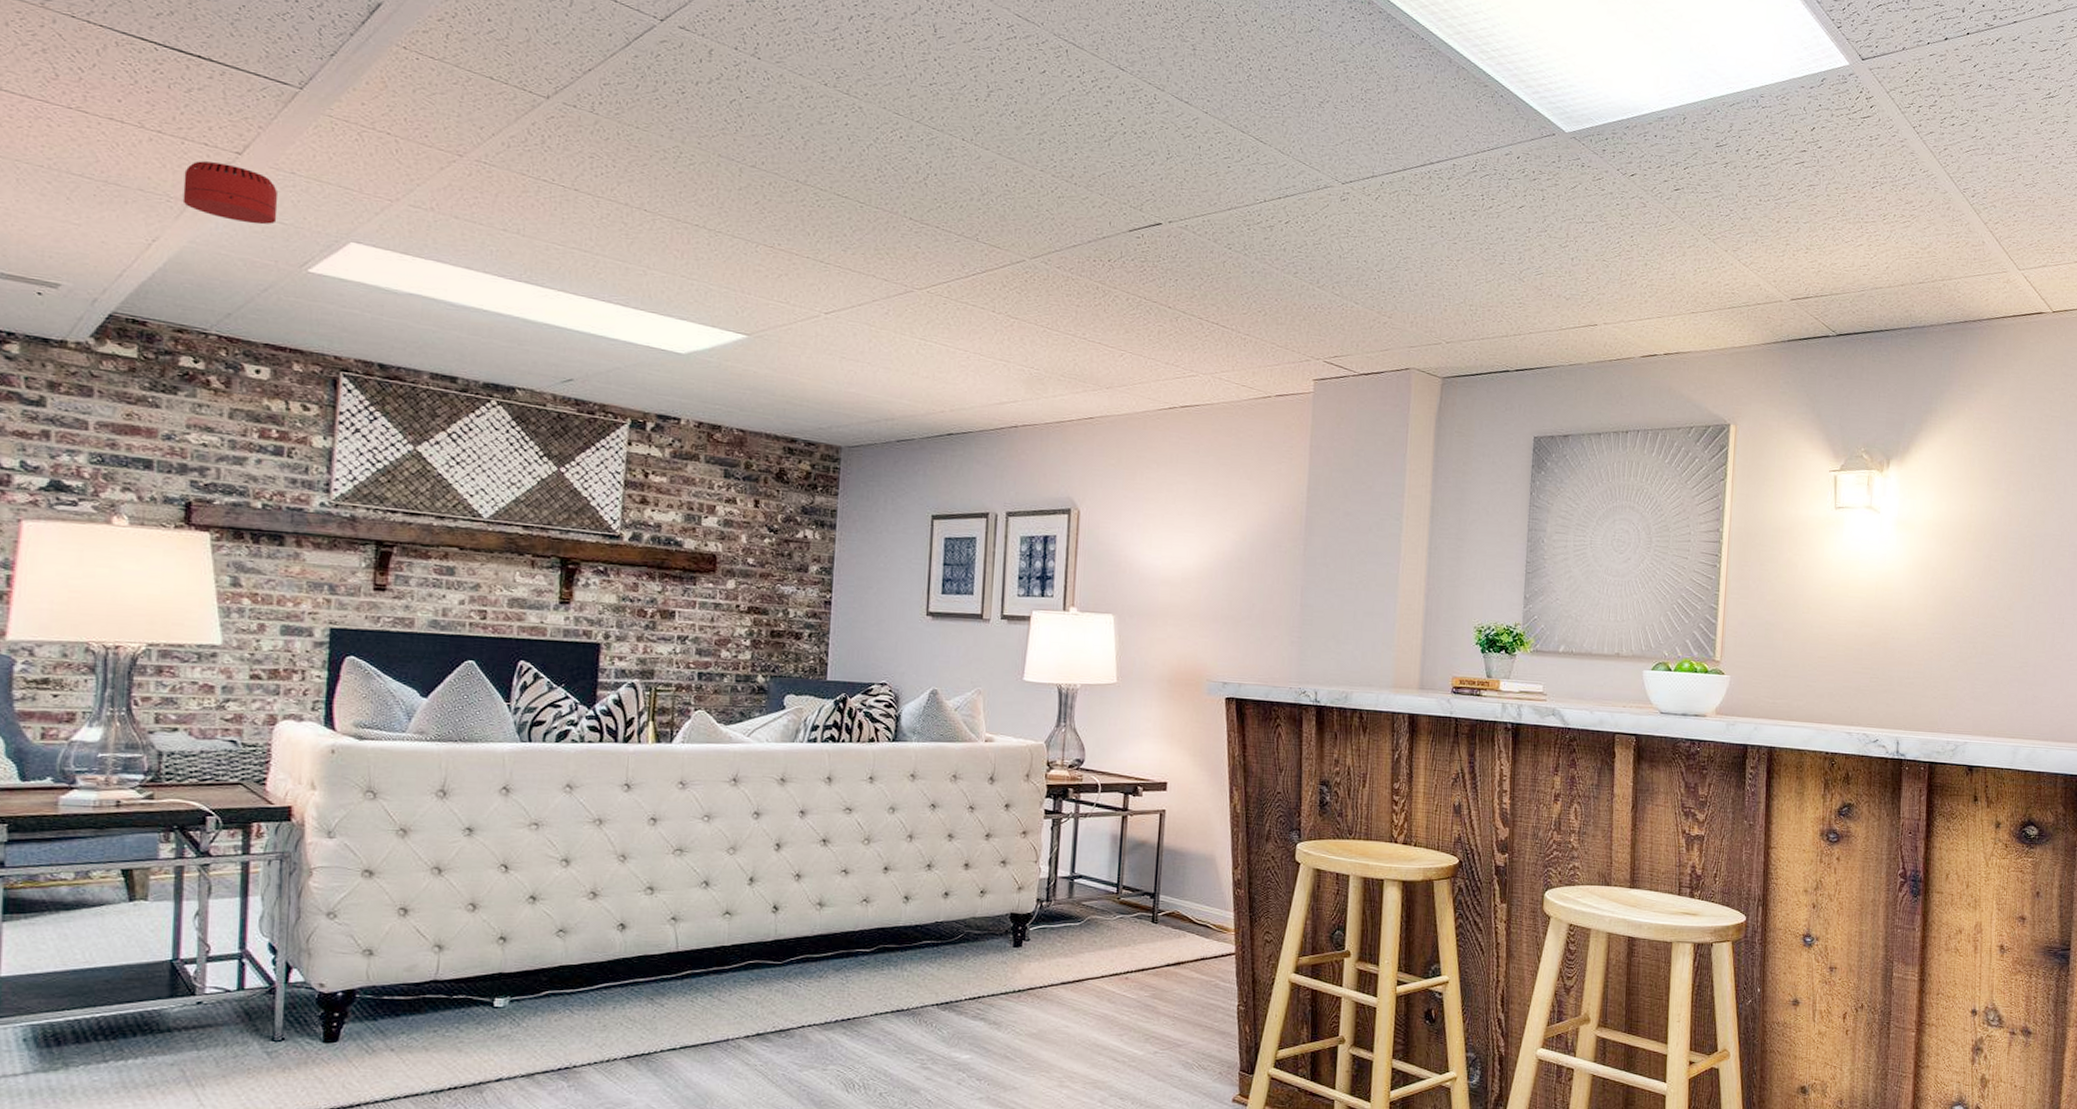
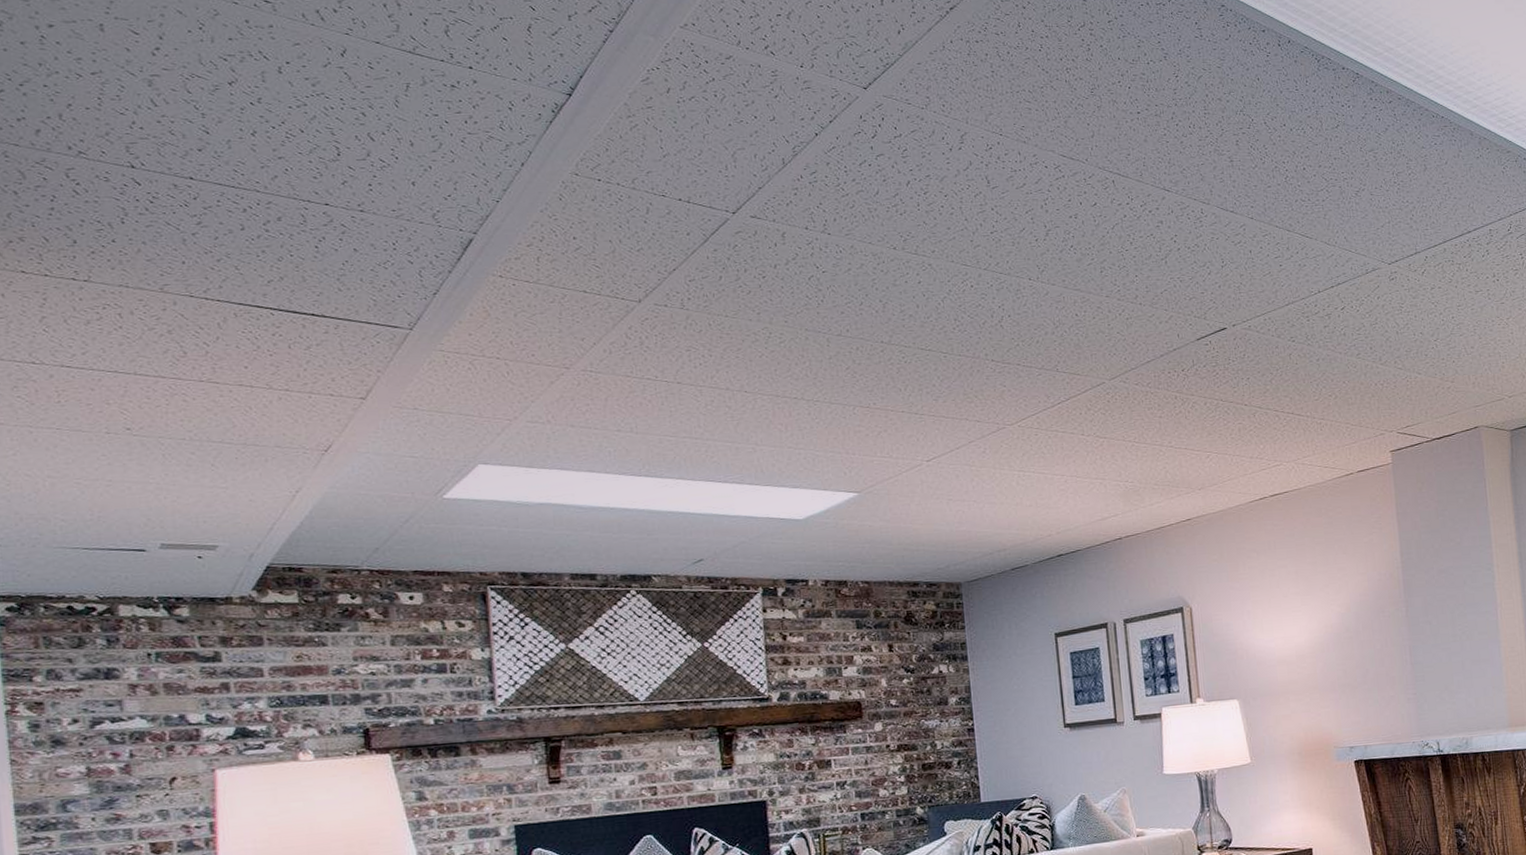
smoke detector: present [182,161,279,225] -> none [315,410,408,462]

